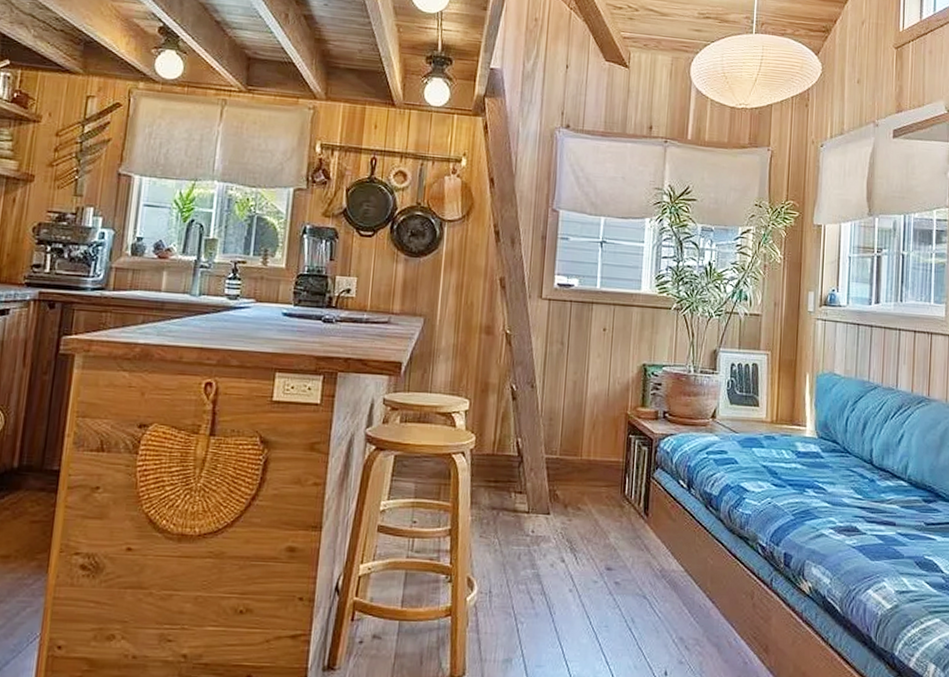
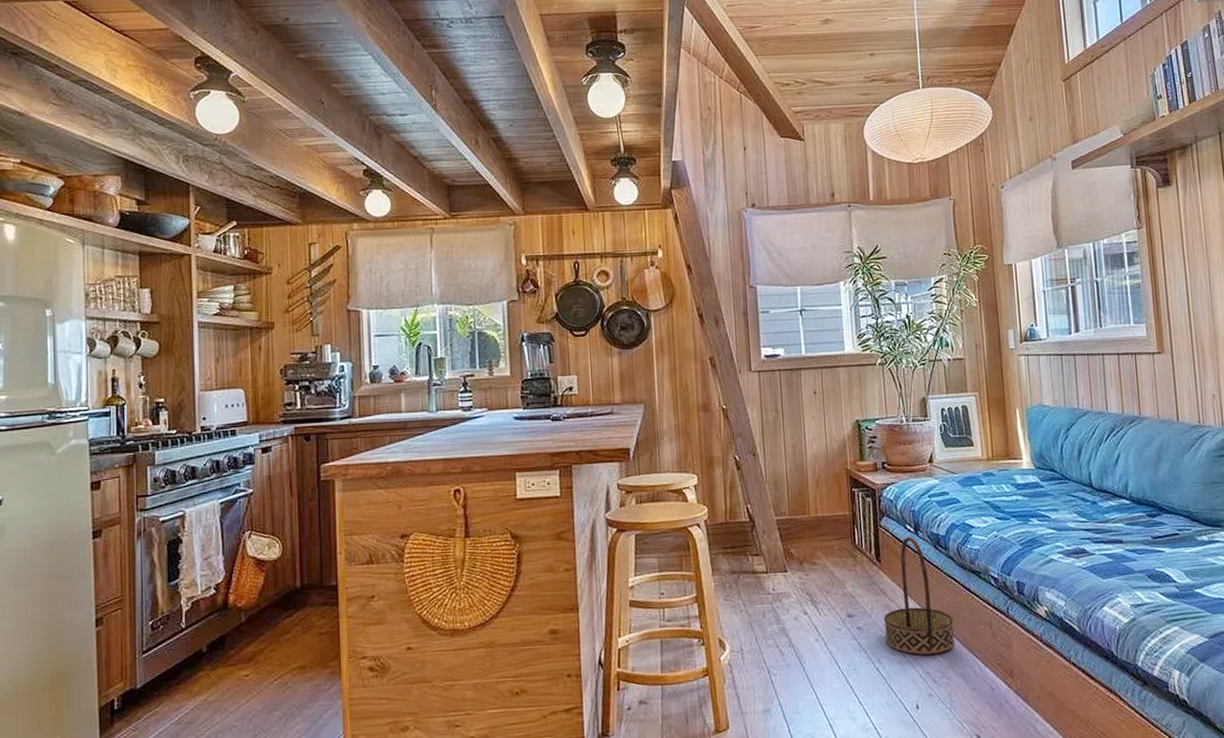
basket: none [642,492,715,621] -> present [883,536,955,656]

